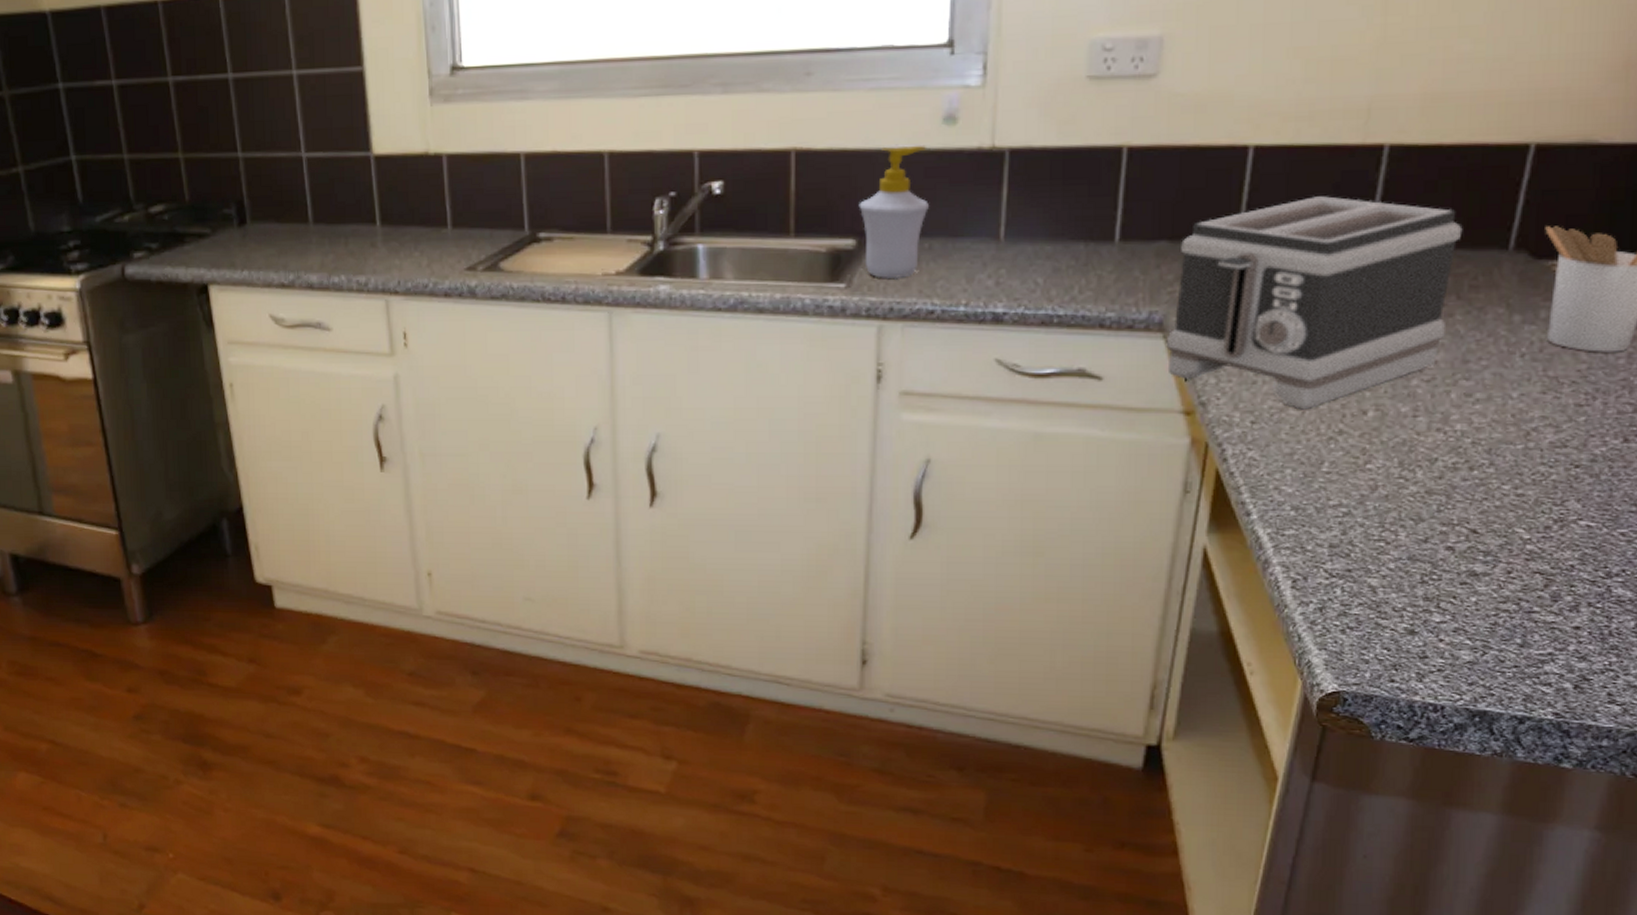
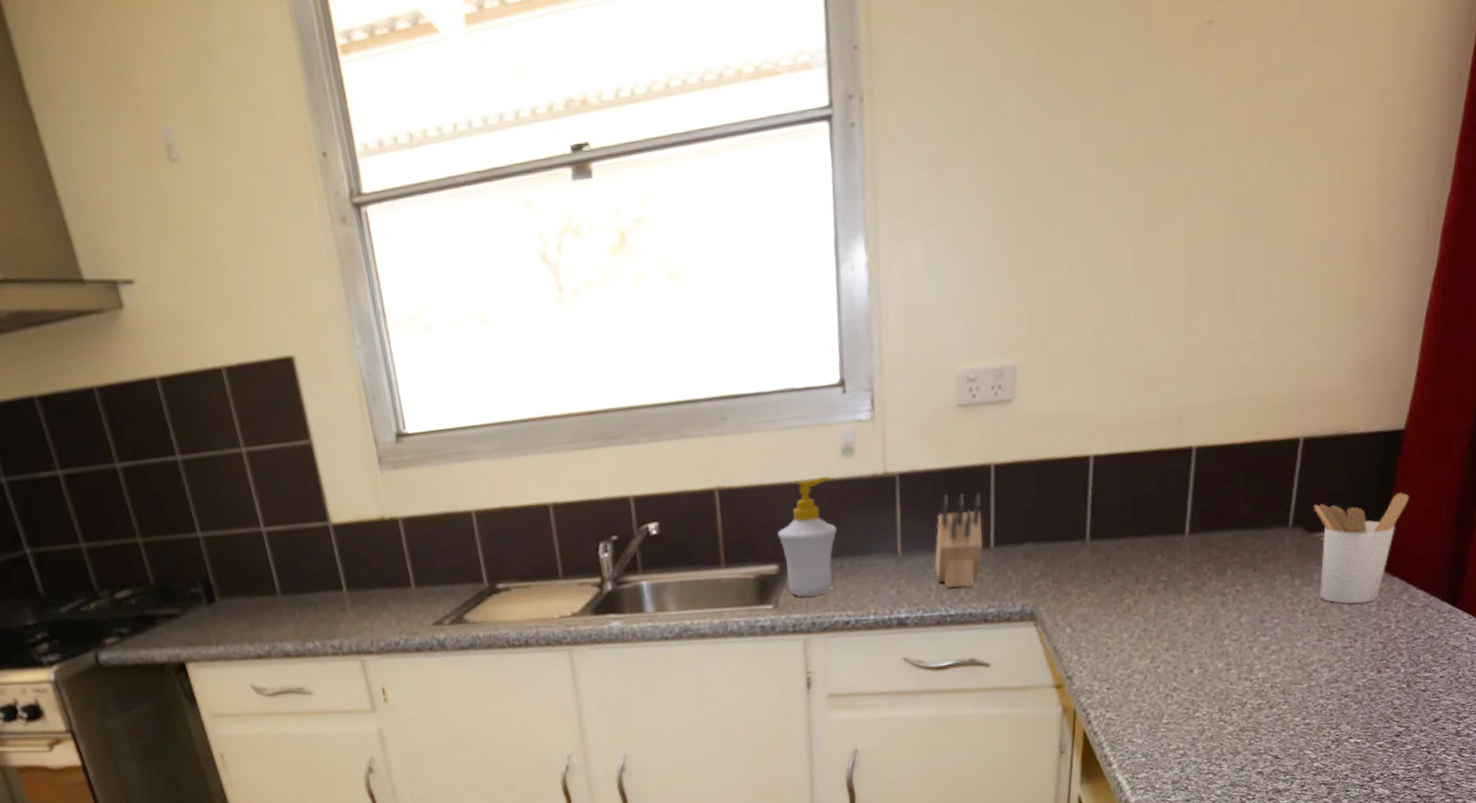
knife block: none [1044,177,1109,285] -> present [934,493,984,588]
toaster: present [1166,196,1463,410] -> none [1037,494,1255,674]

